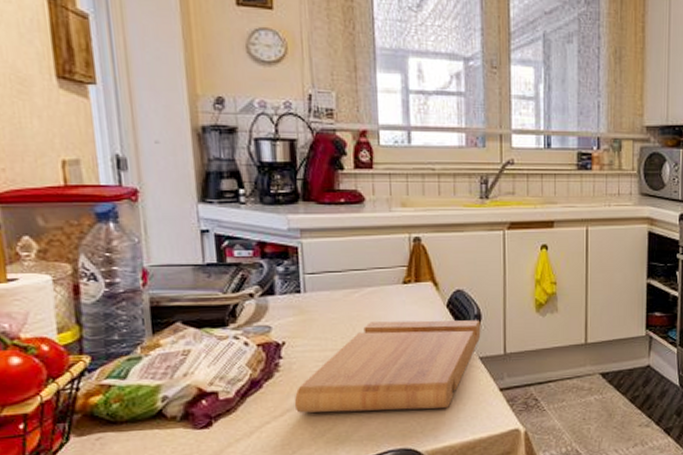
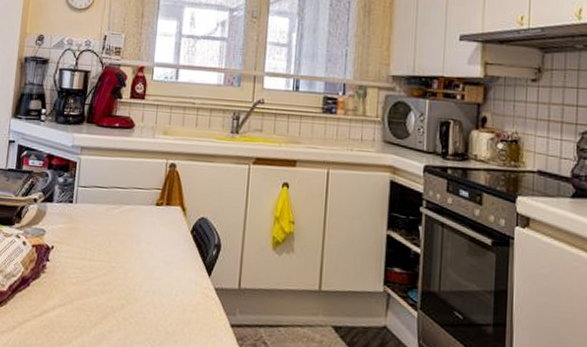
cutting board: present [294,320,481,413] -> none [51,238,220,337]

